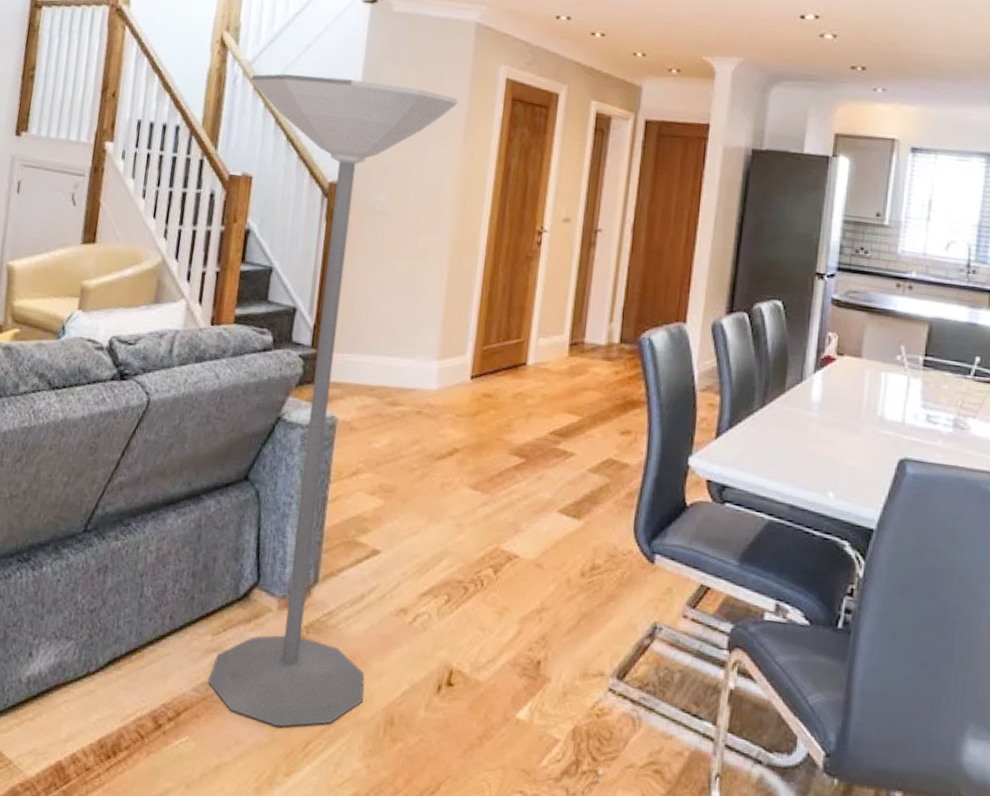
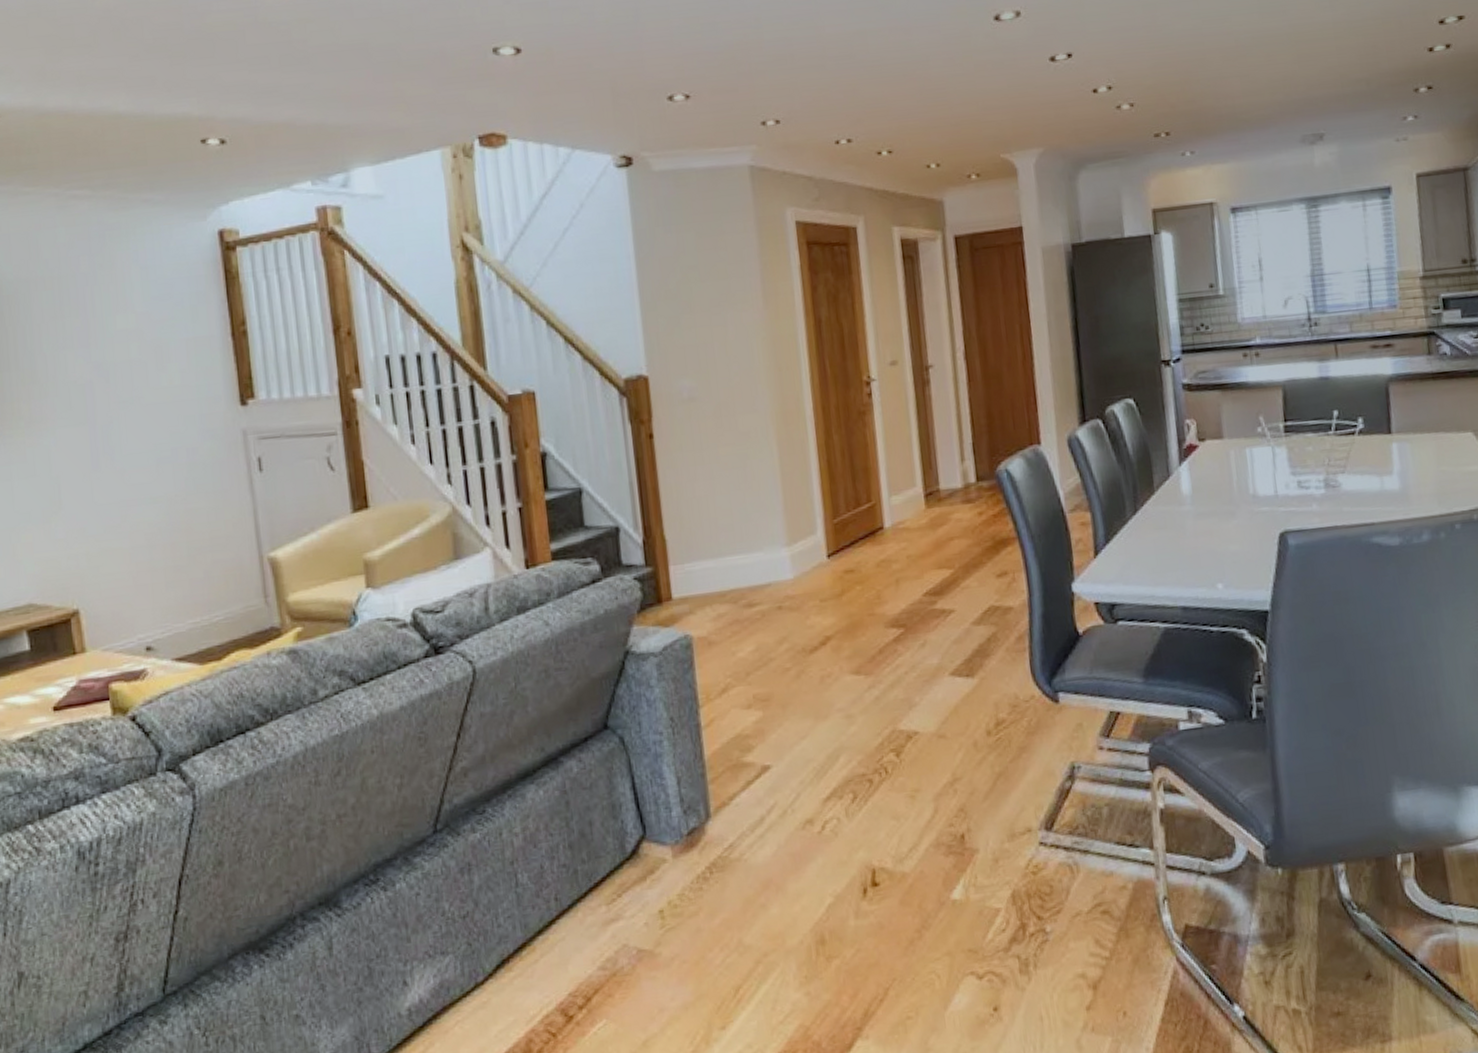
floor lamp: present [208,74,458,728] -> none [507,253,788,982]

